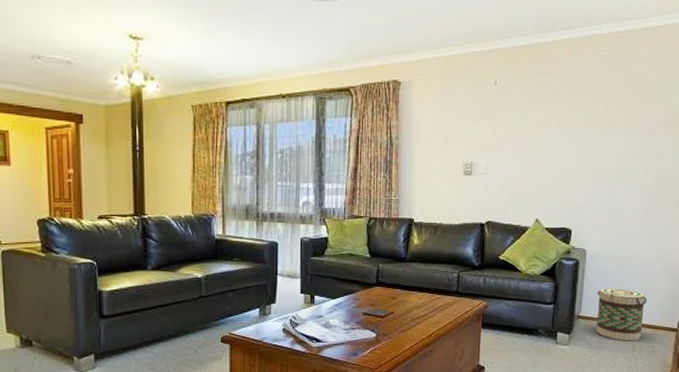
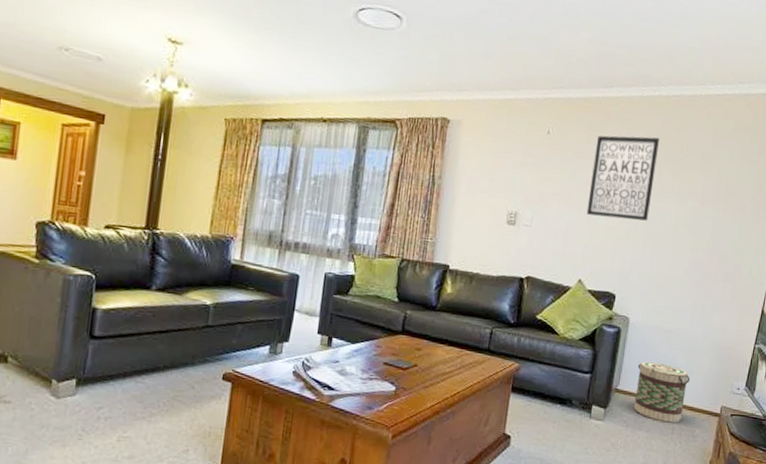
wall art: none [538,76,603,158] -> present [586,135,659,221]

